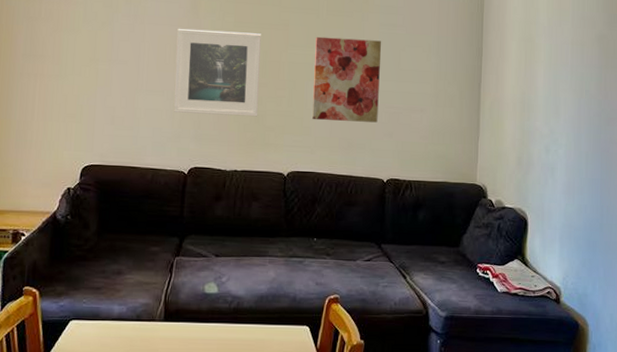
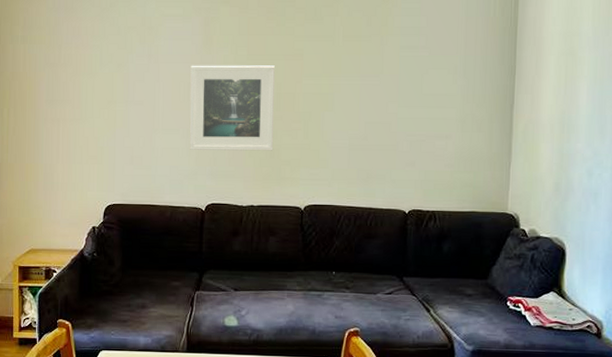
wall art: present [312,36,382,123] -> none [329,64,403,152]

